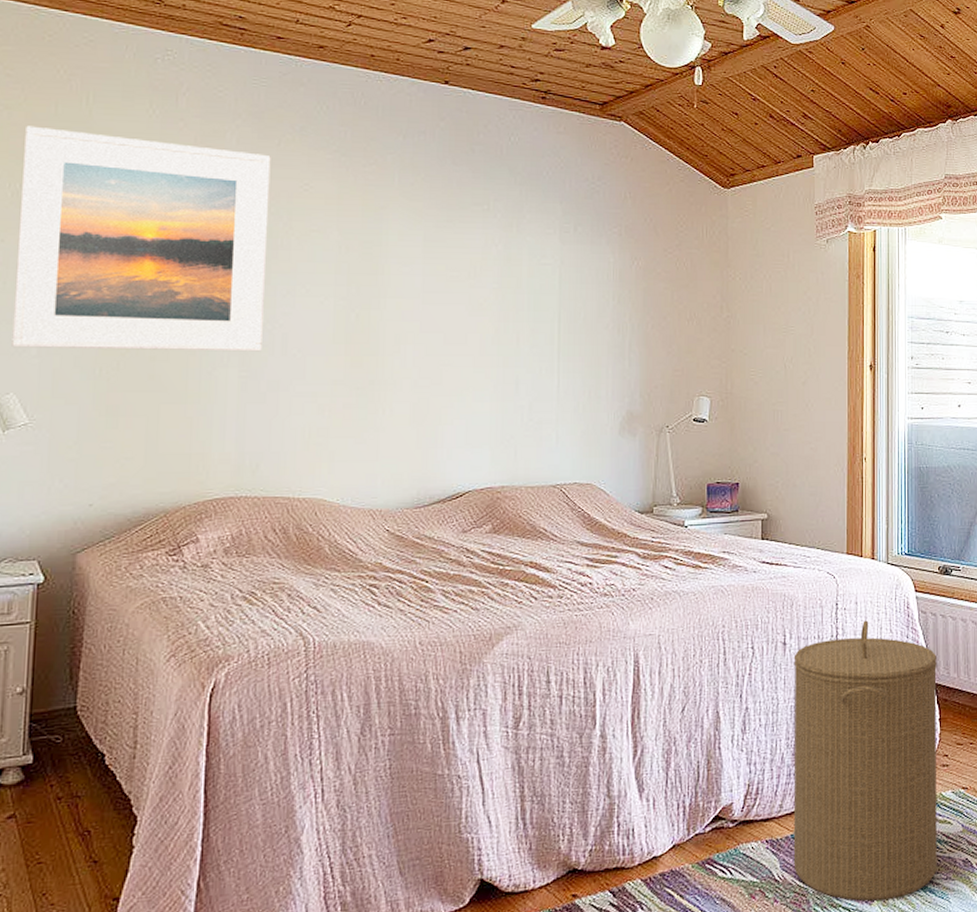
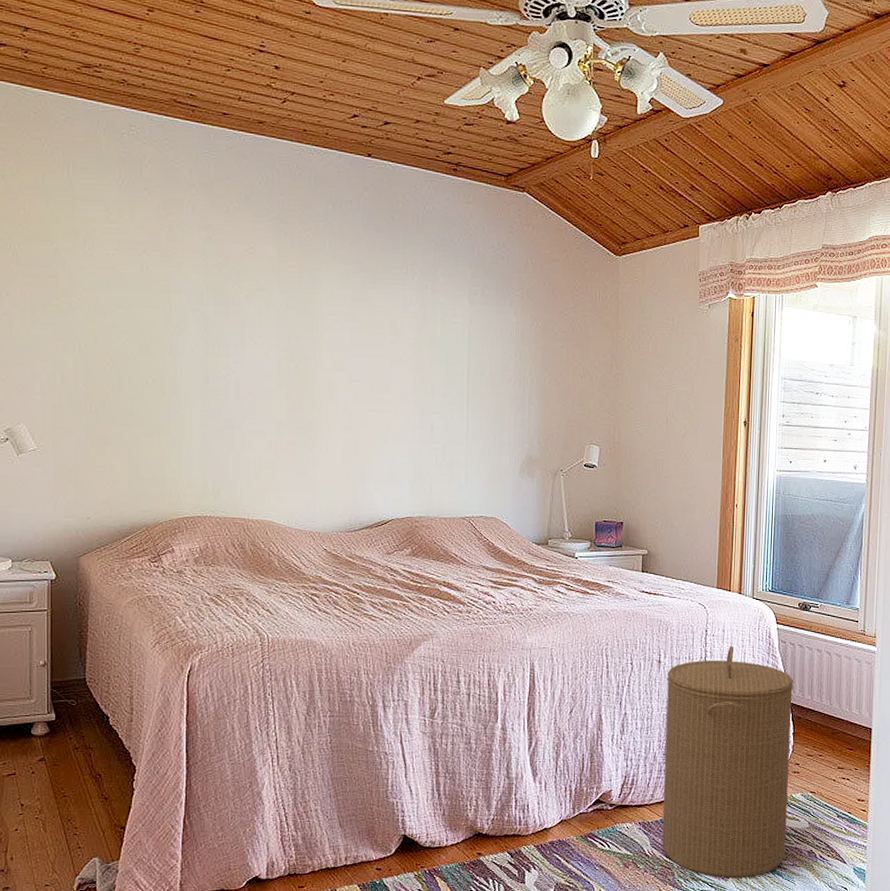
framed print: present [12,125,271,352] -> none [19,194,221,394]

